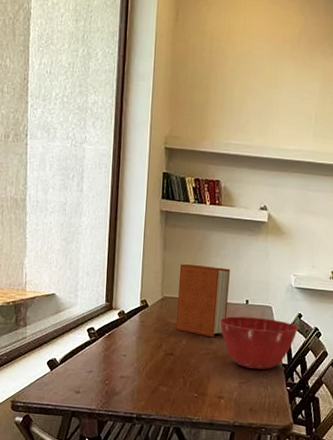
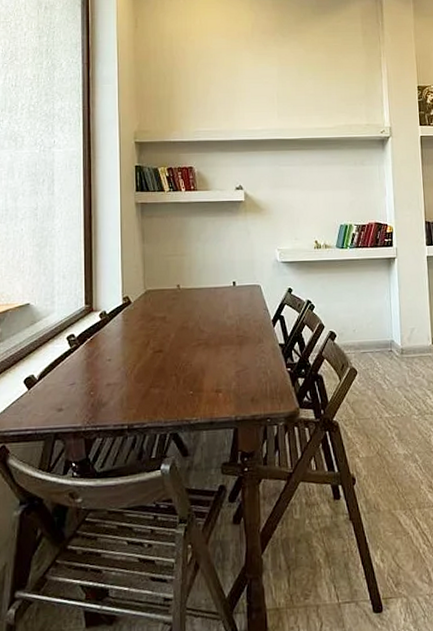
book: present [176,264,230,338] -> none [160,252,214,327]
mixing bowl: present [219,316,298,370] -> none [207,298,290,354]

